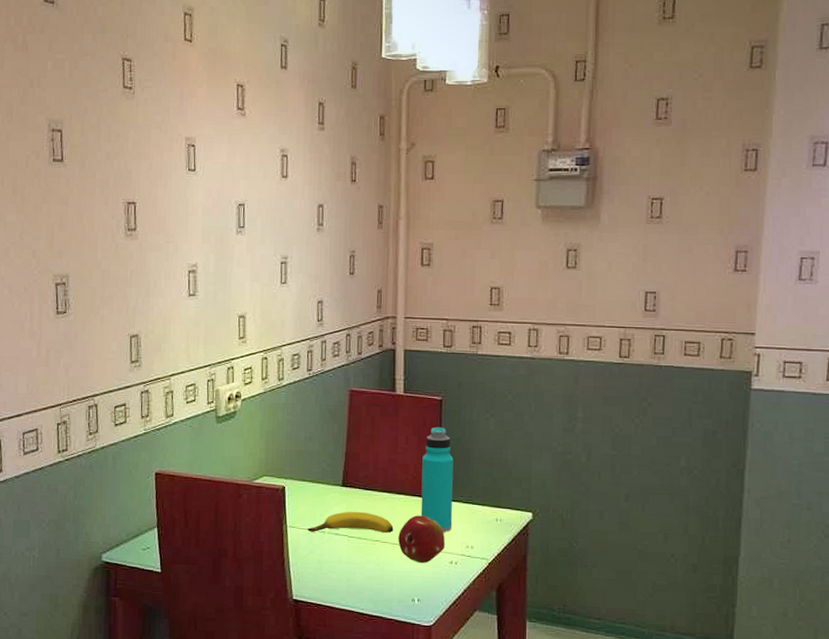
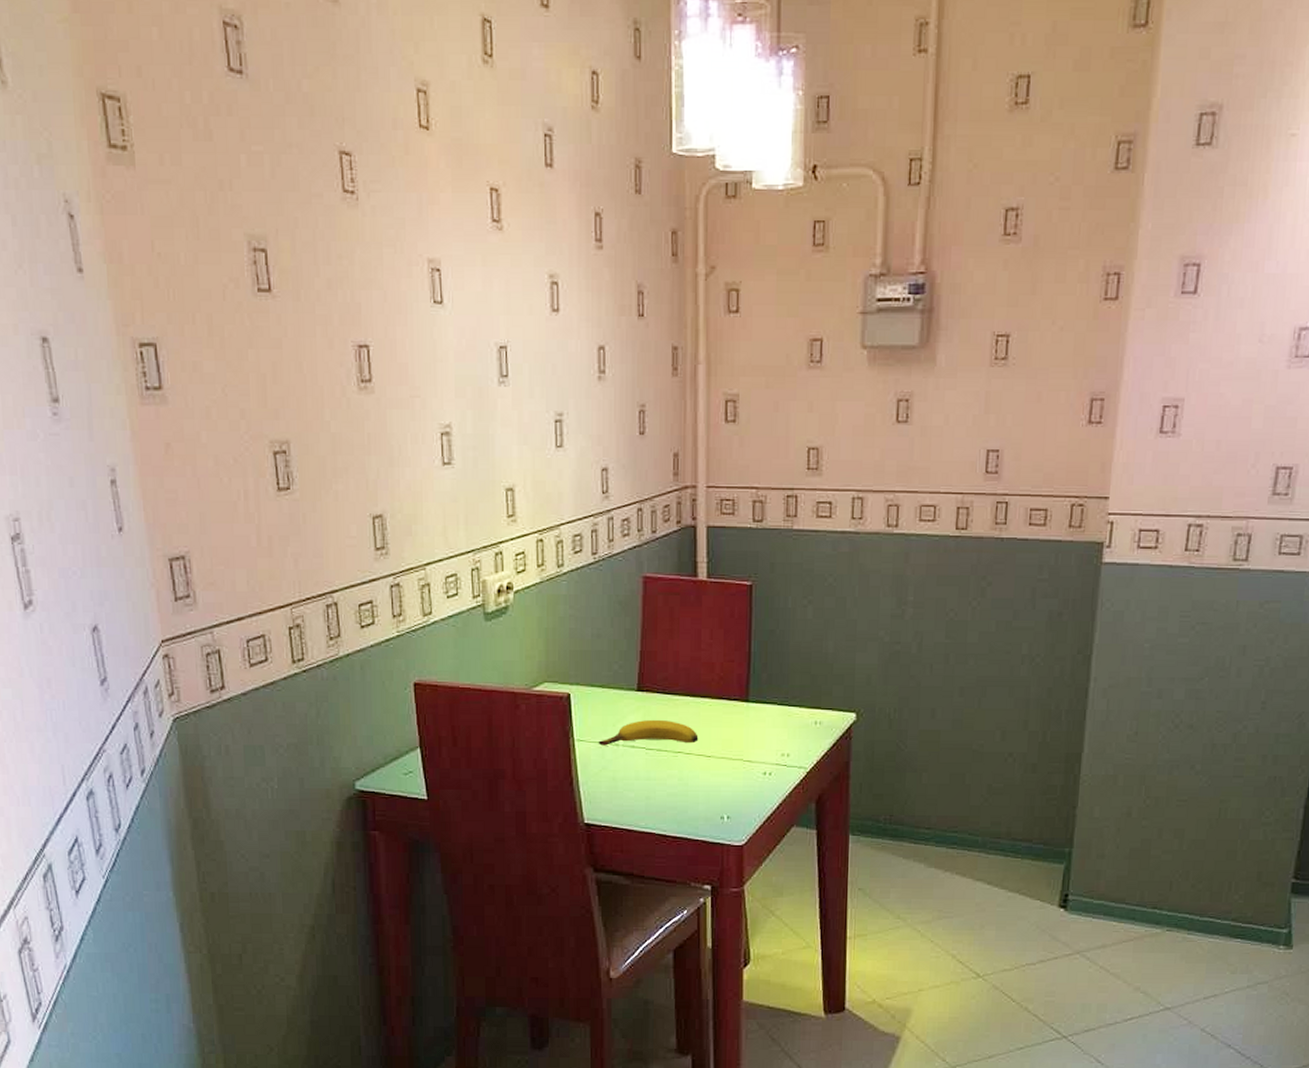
fruit: present [398,515,446,564] -> none [704,721,758,776]
water bottle: present [421,426,454,532] -> none [729,617,766,739]

